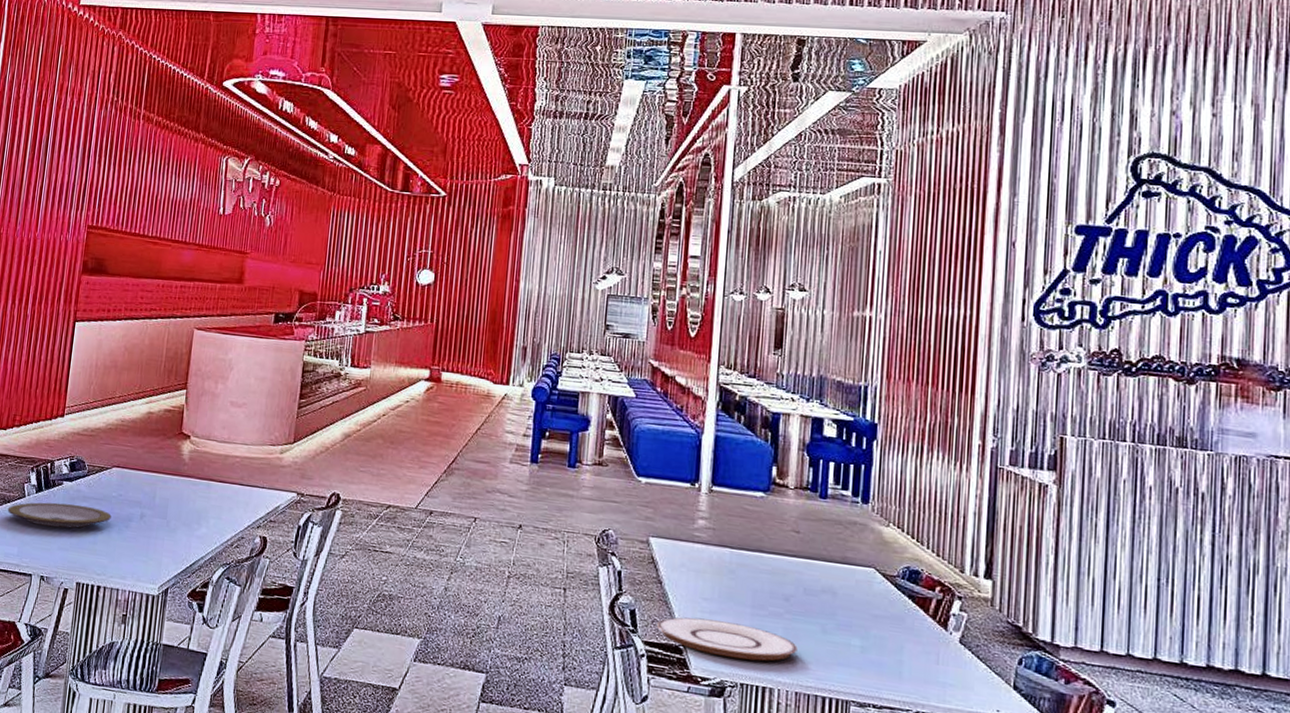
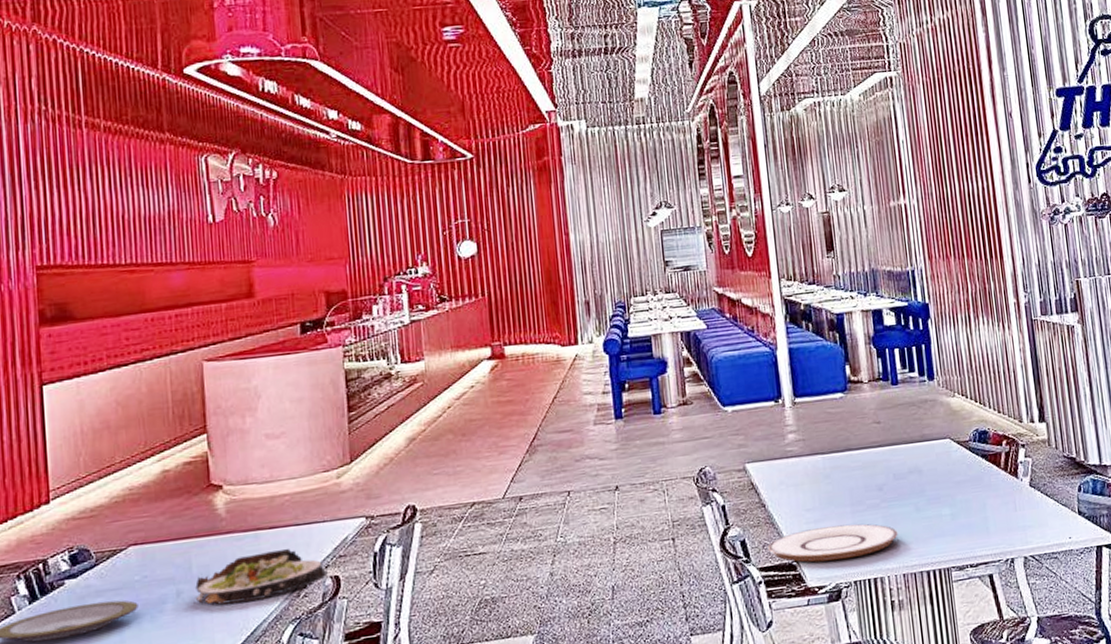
salad plate: none [154,499,258,540] -> present [195,548,328,605]

